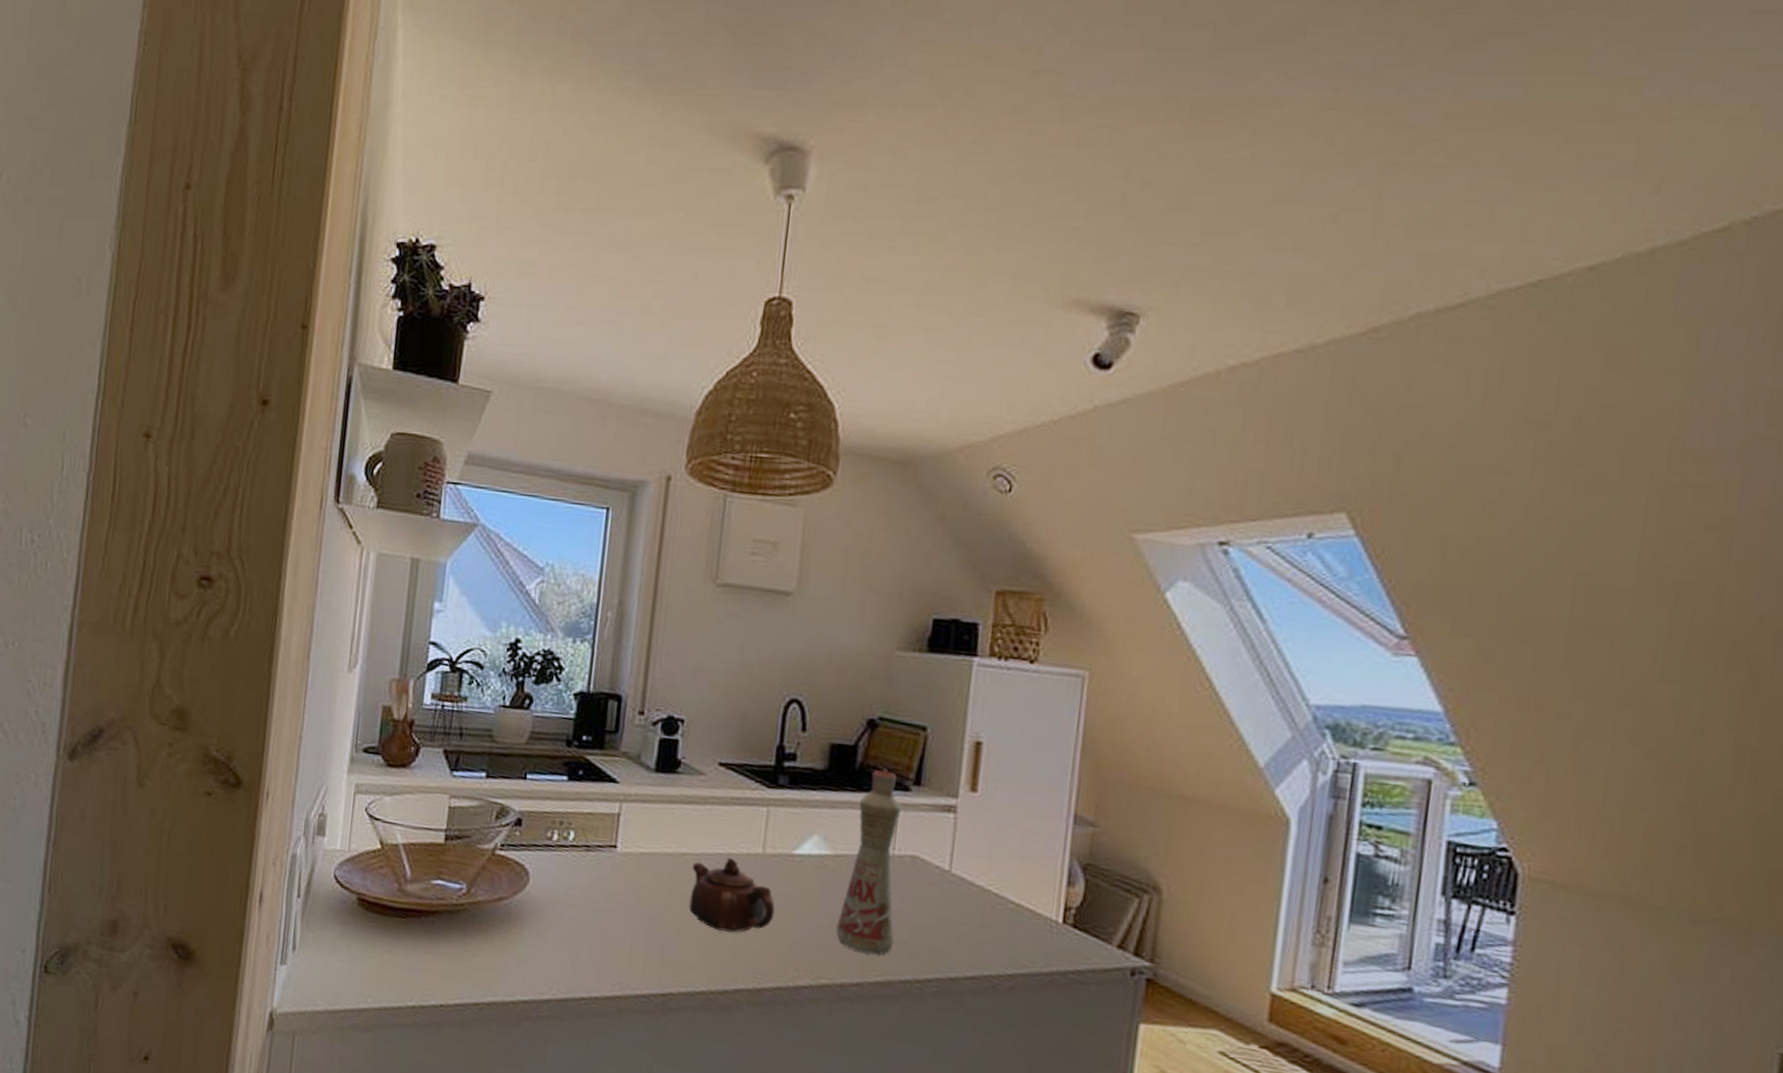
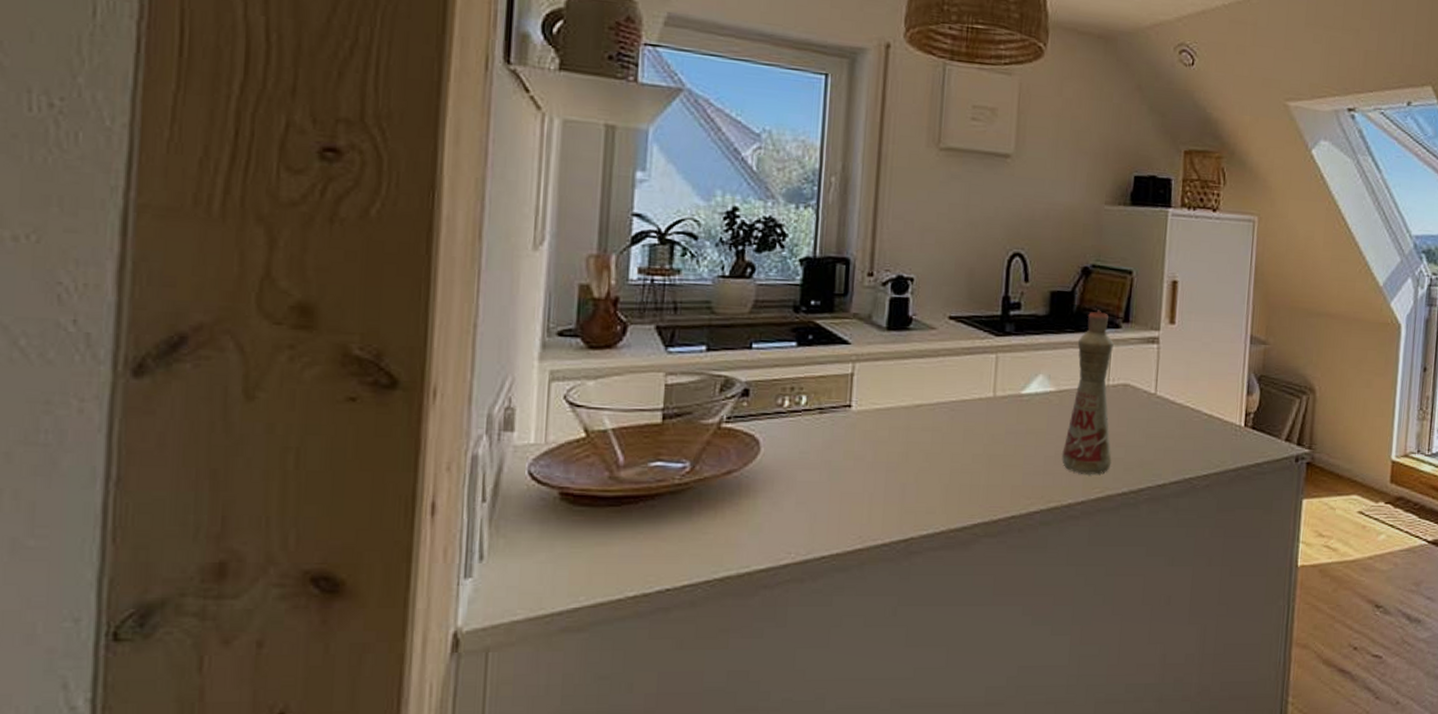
teapot: present [689,858,775,933] -> none [926,404,1007,473]

